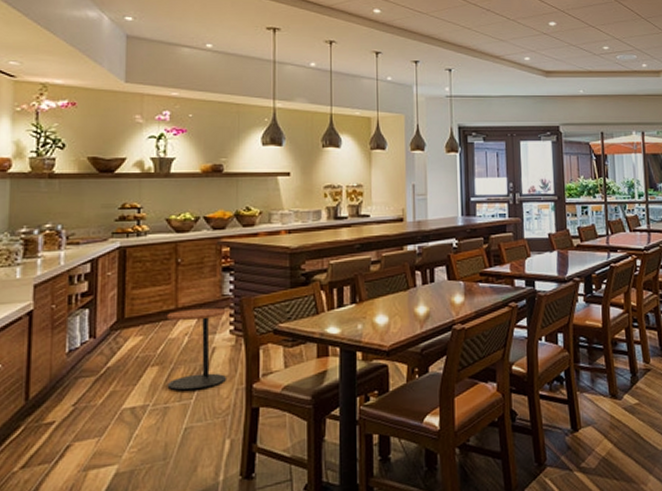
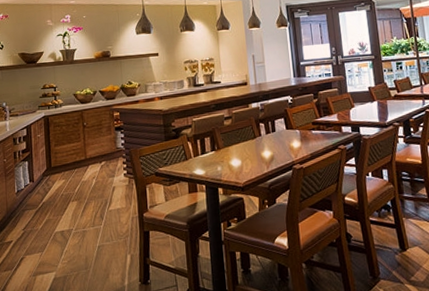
side table: present [166,307,226,391] -> none [79,157,124,219]

